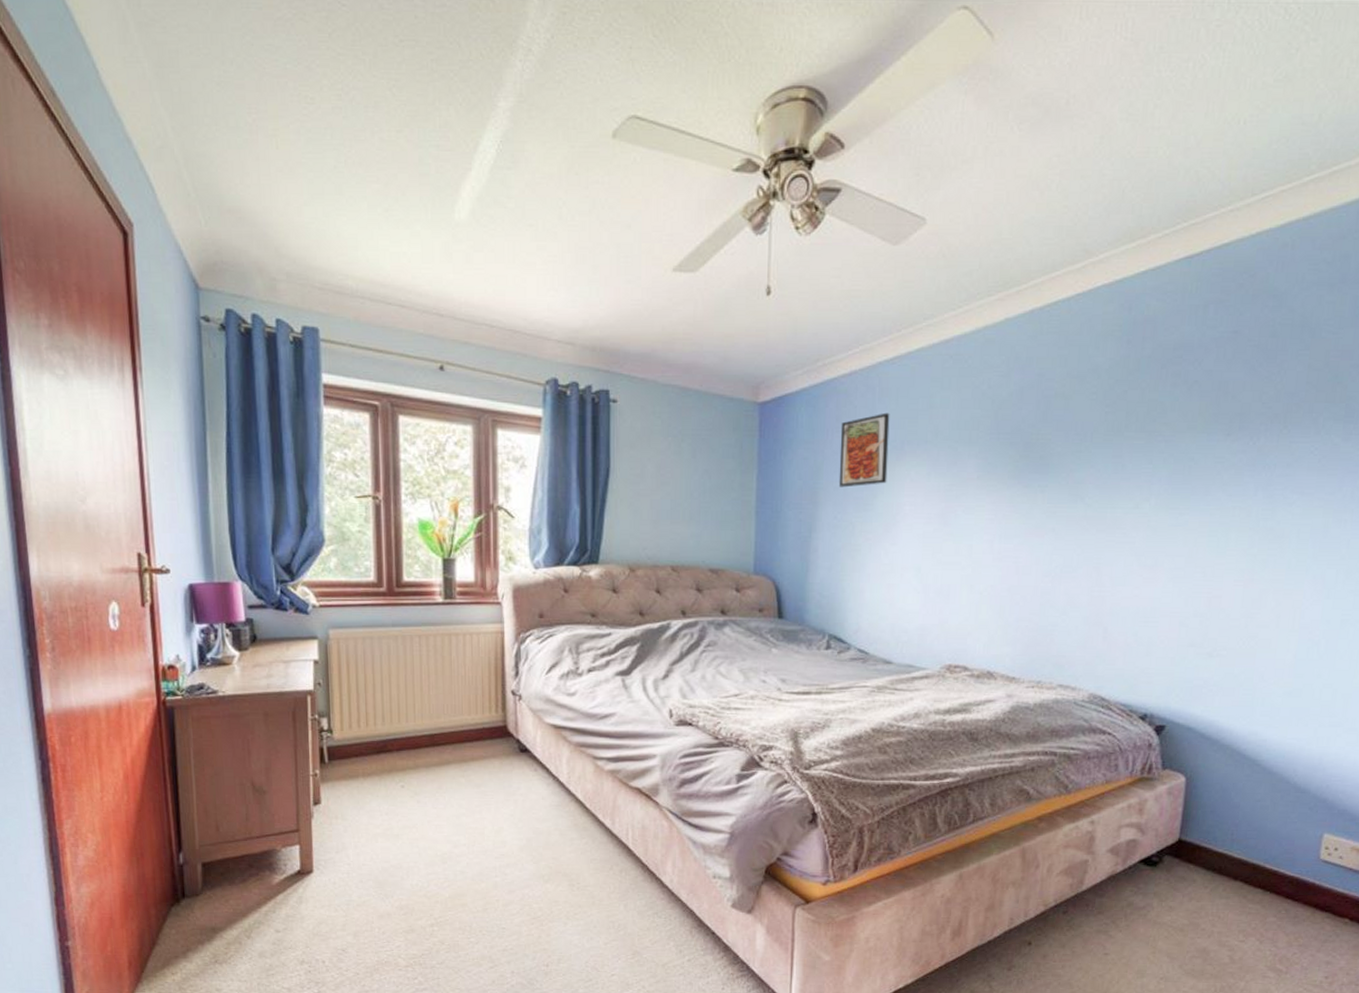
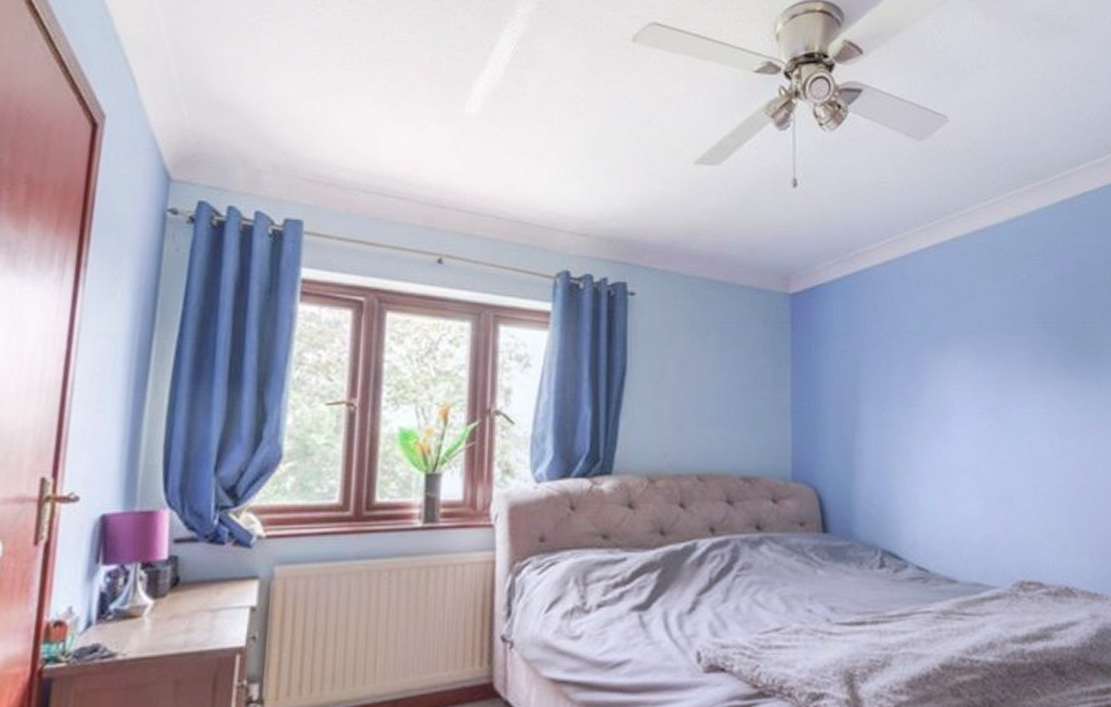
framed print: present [838,412,890,488] -> none [878,302,933,382]

